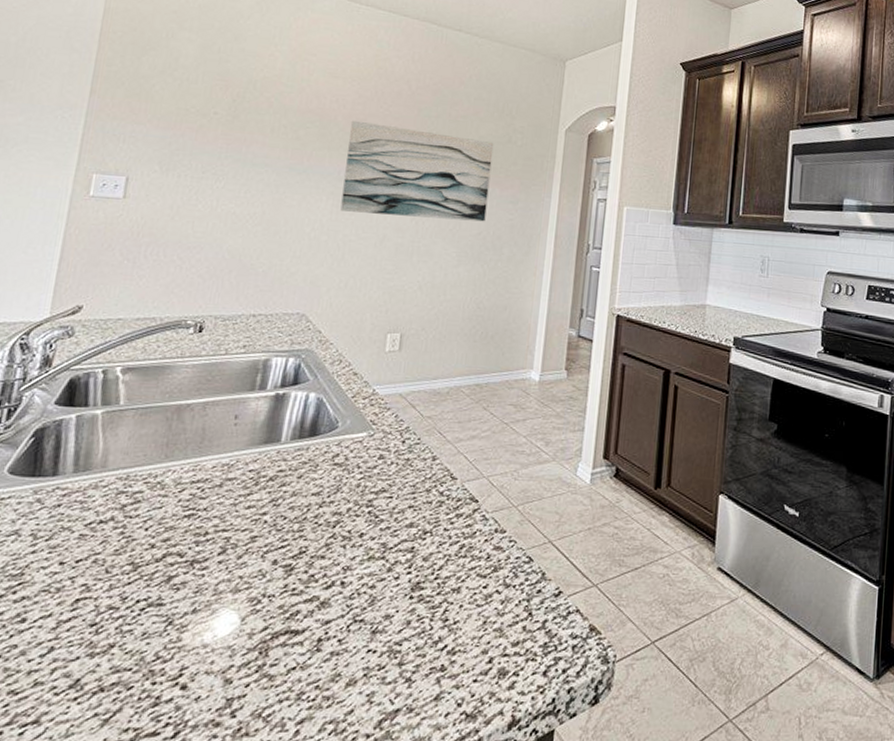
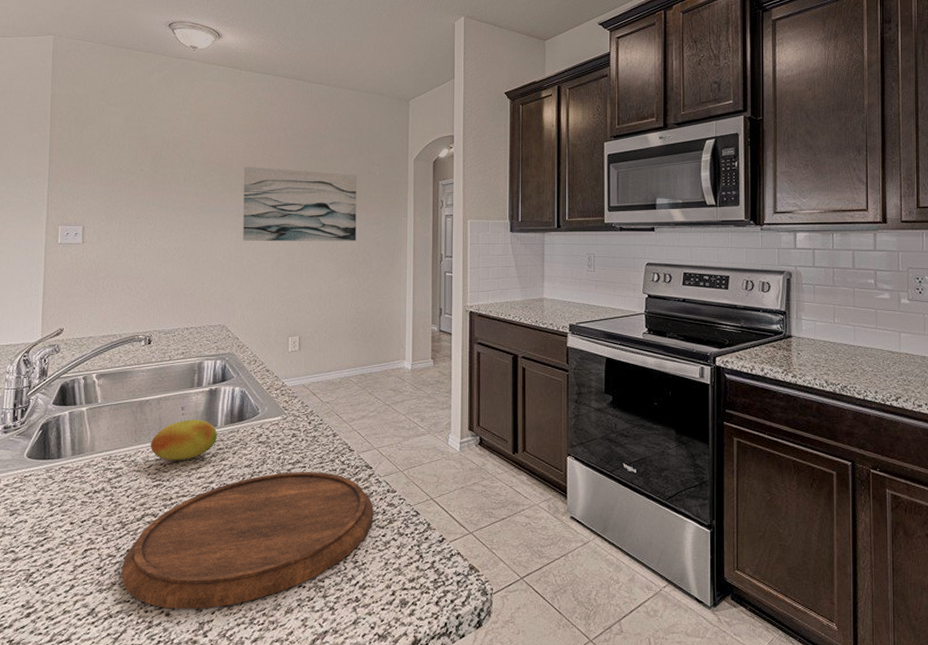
cutting board: none [124,502,476,681] -> present [121,471,374,610]
fruit: none [185,431,280,485] -> present [150,419,218,461]

